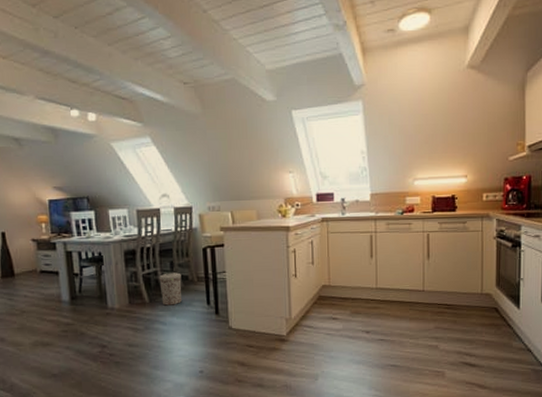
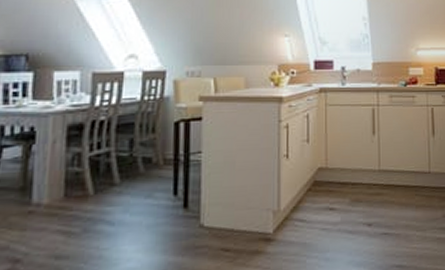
trash can: present [159,272,182,306] -> none [111,153,143,198]

